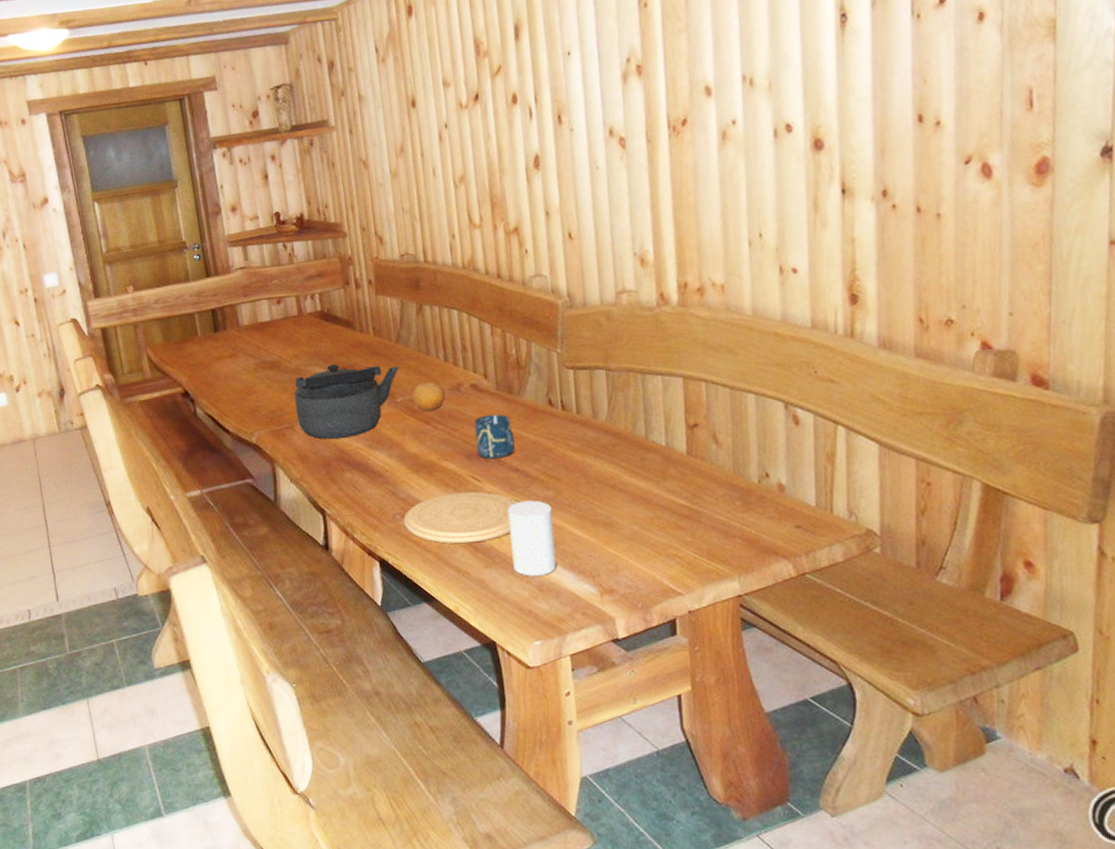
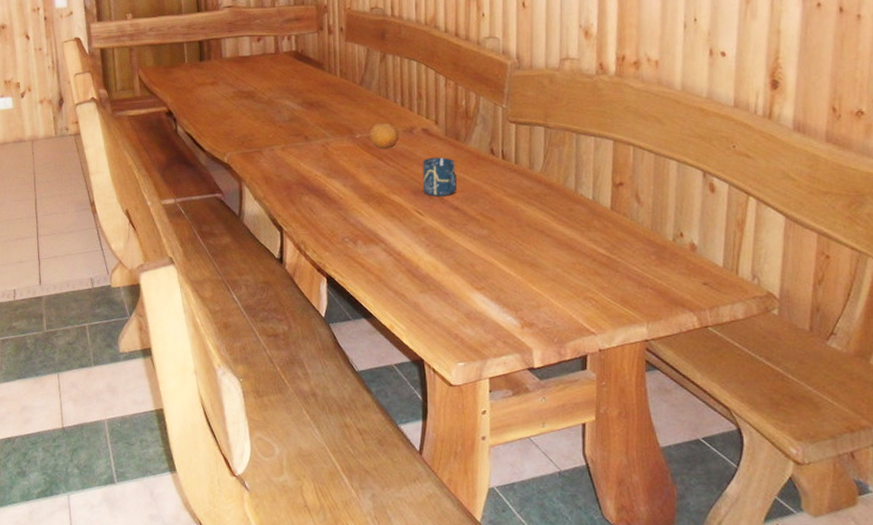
kettle: present [294,363,400,440] -> none [265,98,361,165]
plate: present [403,491,520,544] -> none [352,224,456,270]
cup: present [507,500,557,576] -> none [445,236,485,305]

